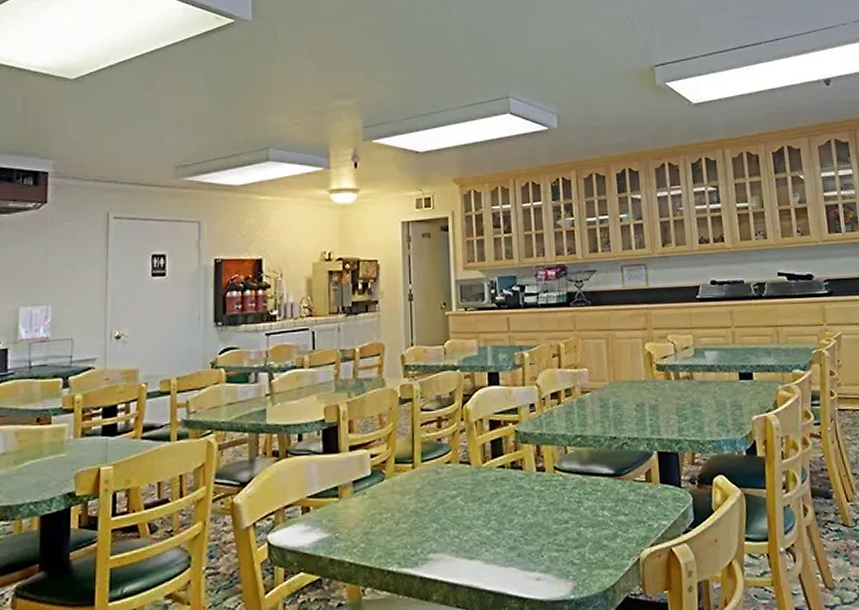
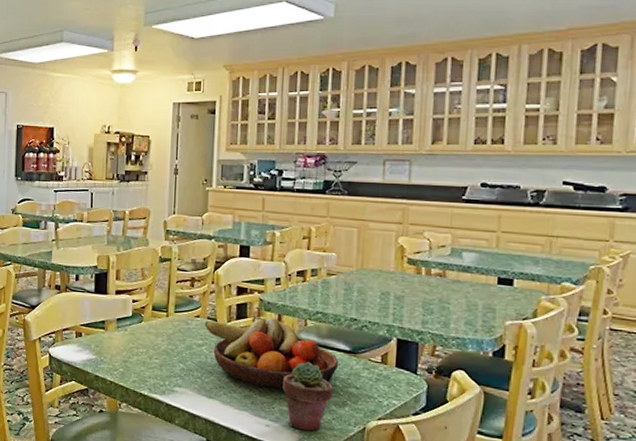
fruit bowl: none [457,450,605,535] -> present [204,315,339,390]
potted succulent: none [549,494,603,576] -> present [283,362,333,431]

